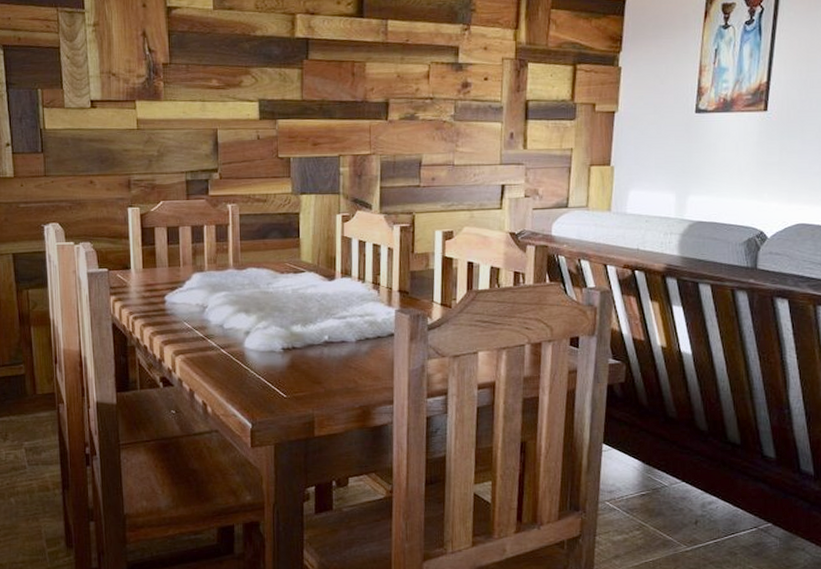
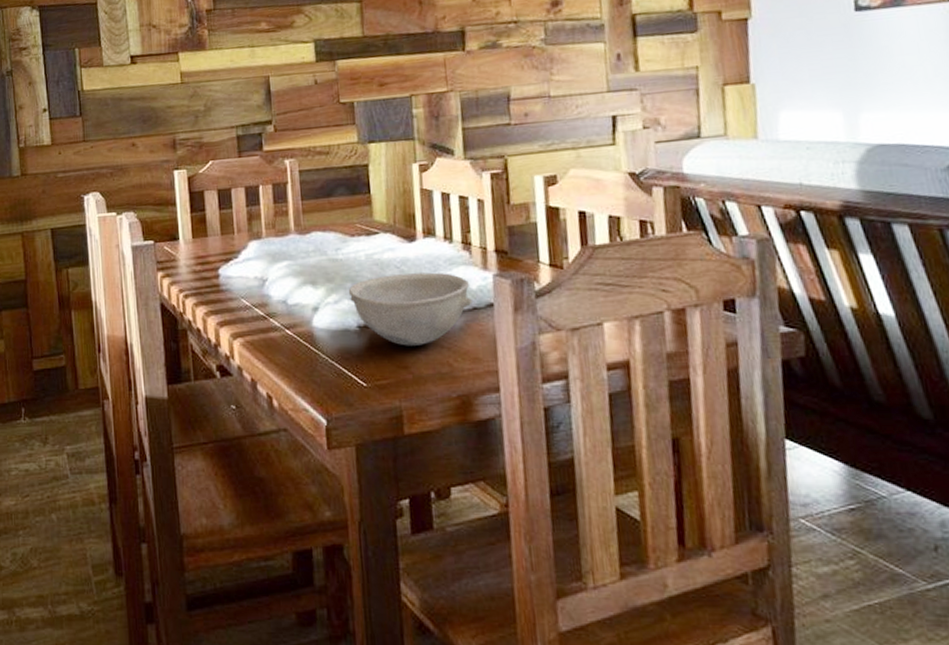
bowl: none [276,306,377,366] -> present [348,272,472,346]

